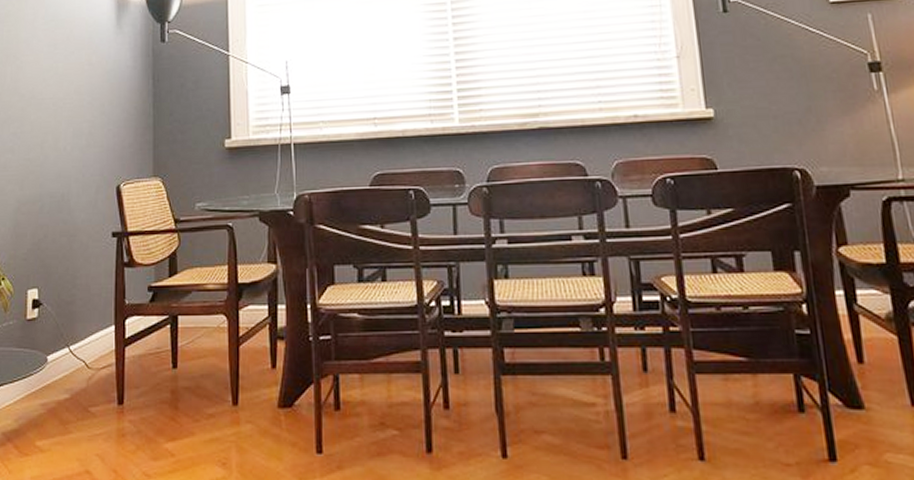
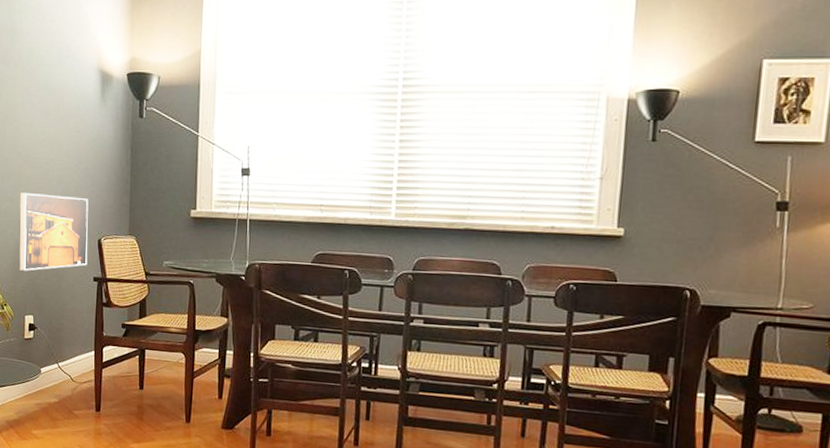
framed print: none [20,138,105,234] -> present [19,193,89,271]

